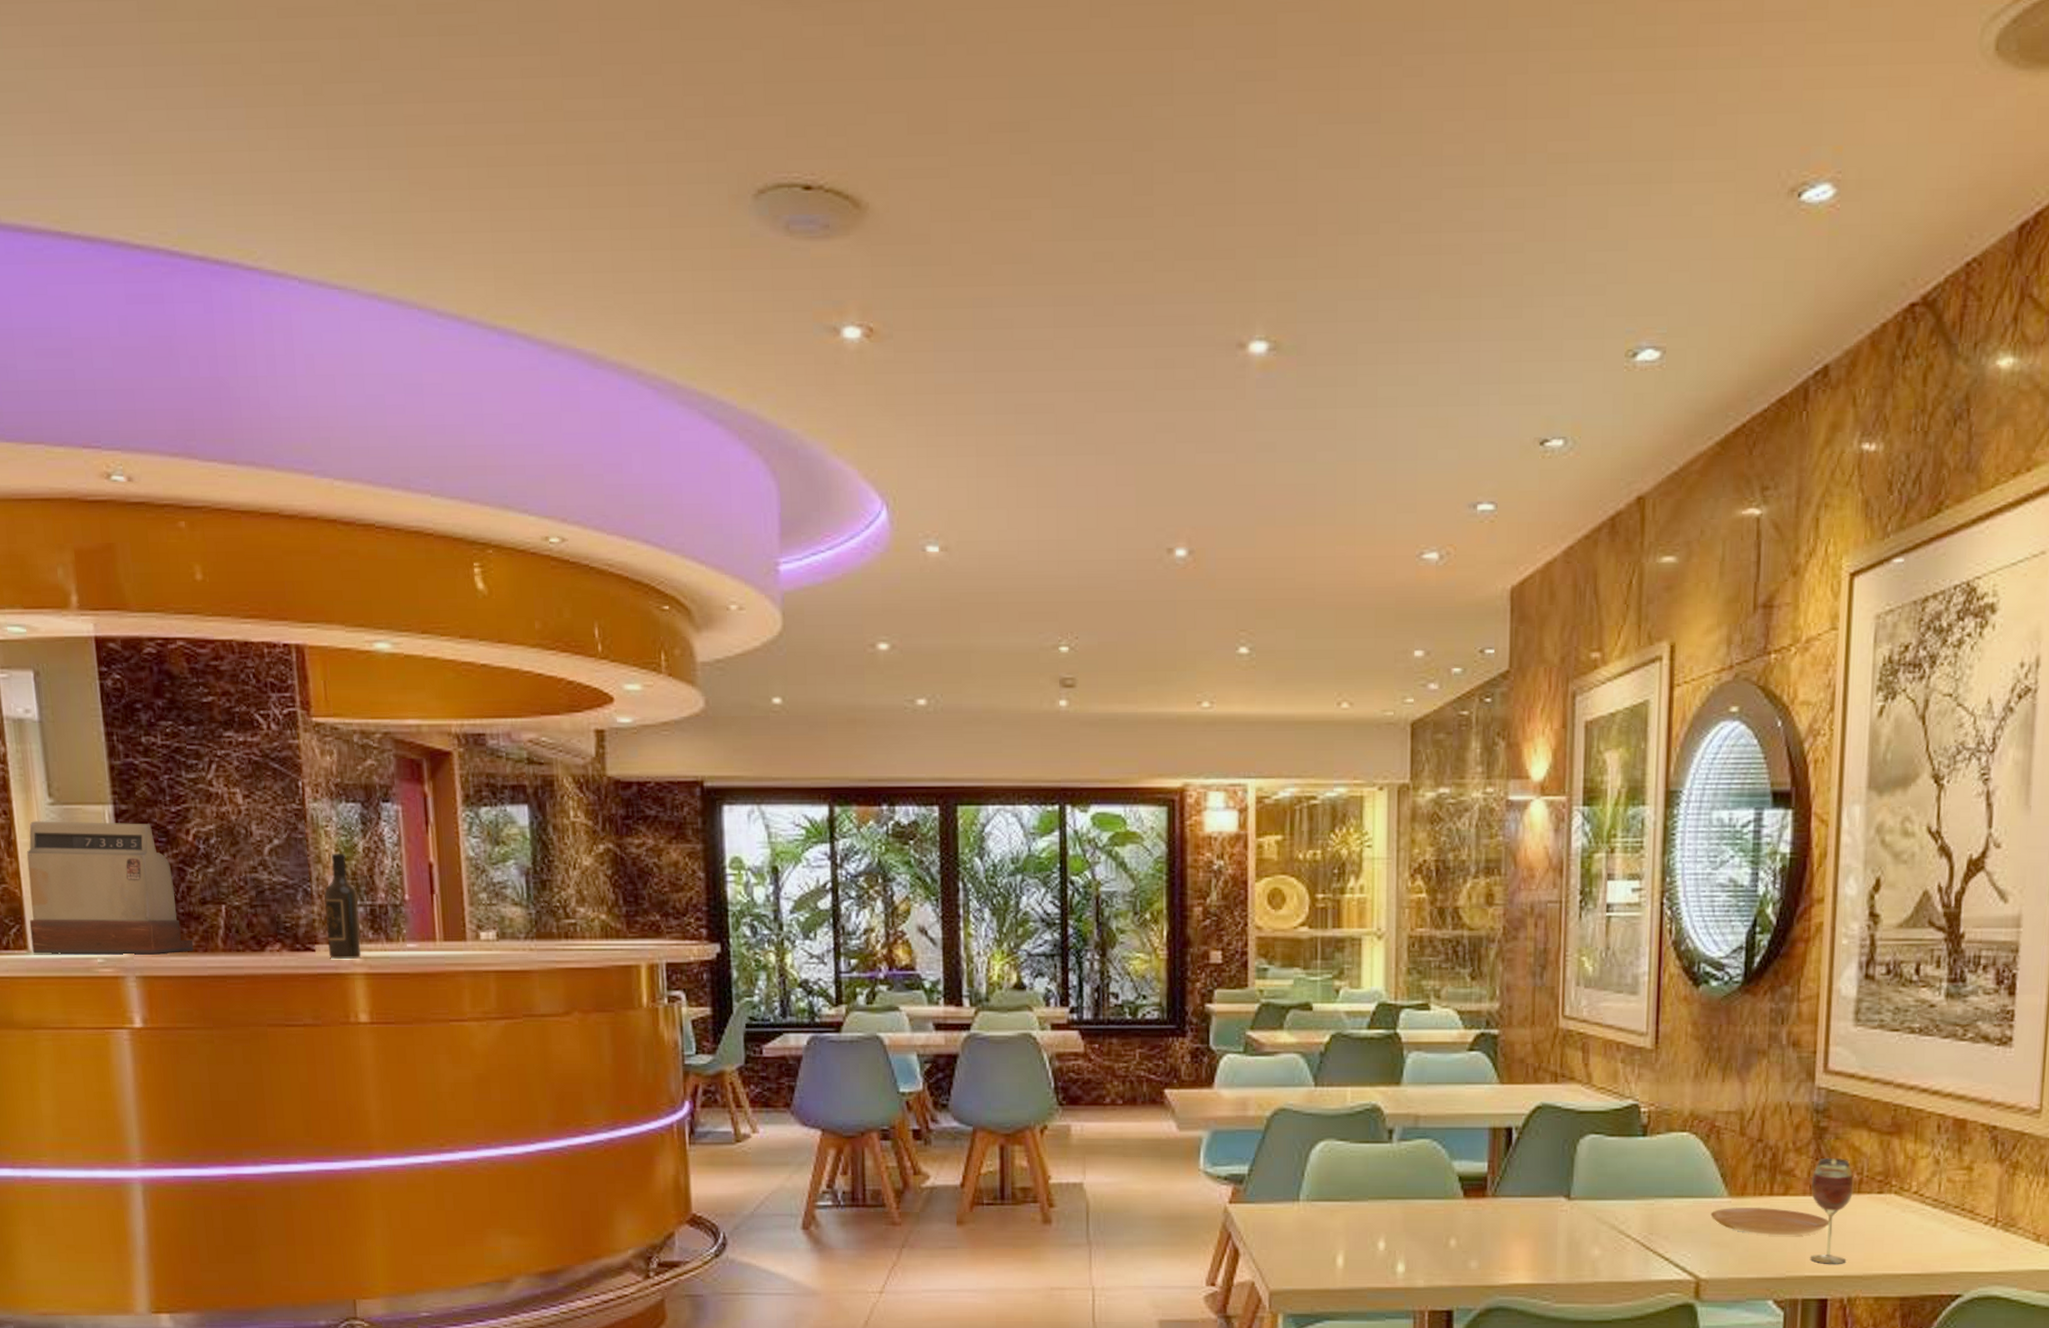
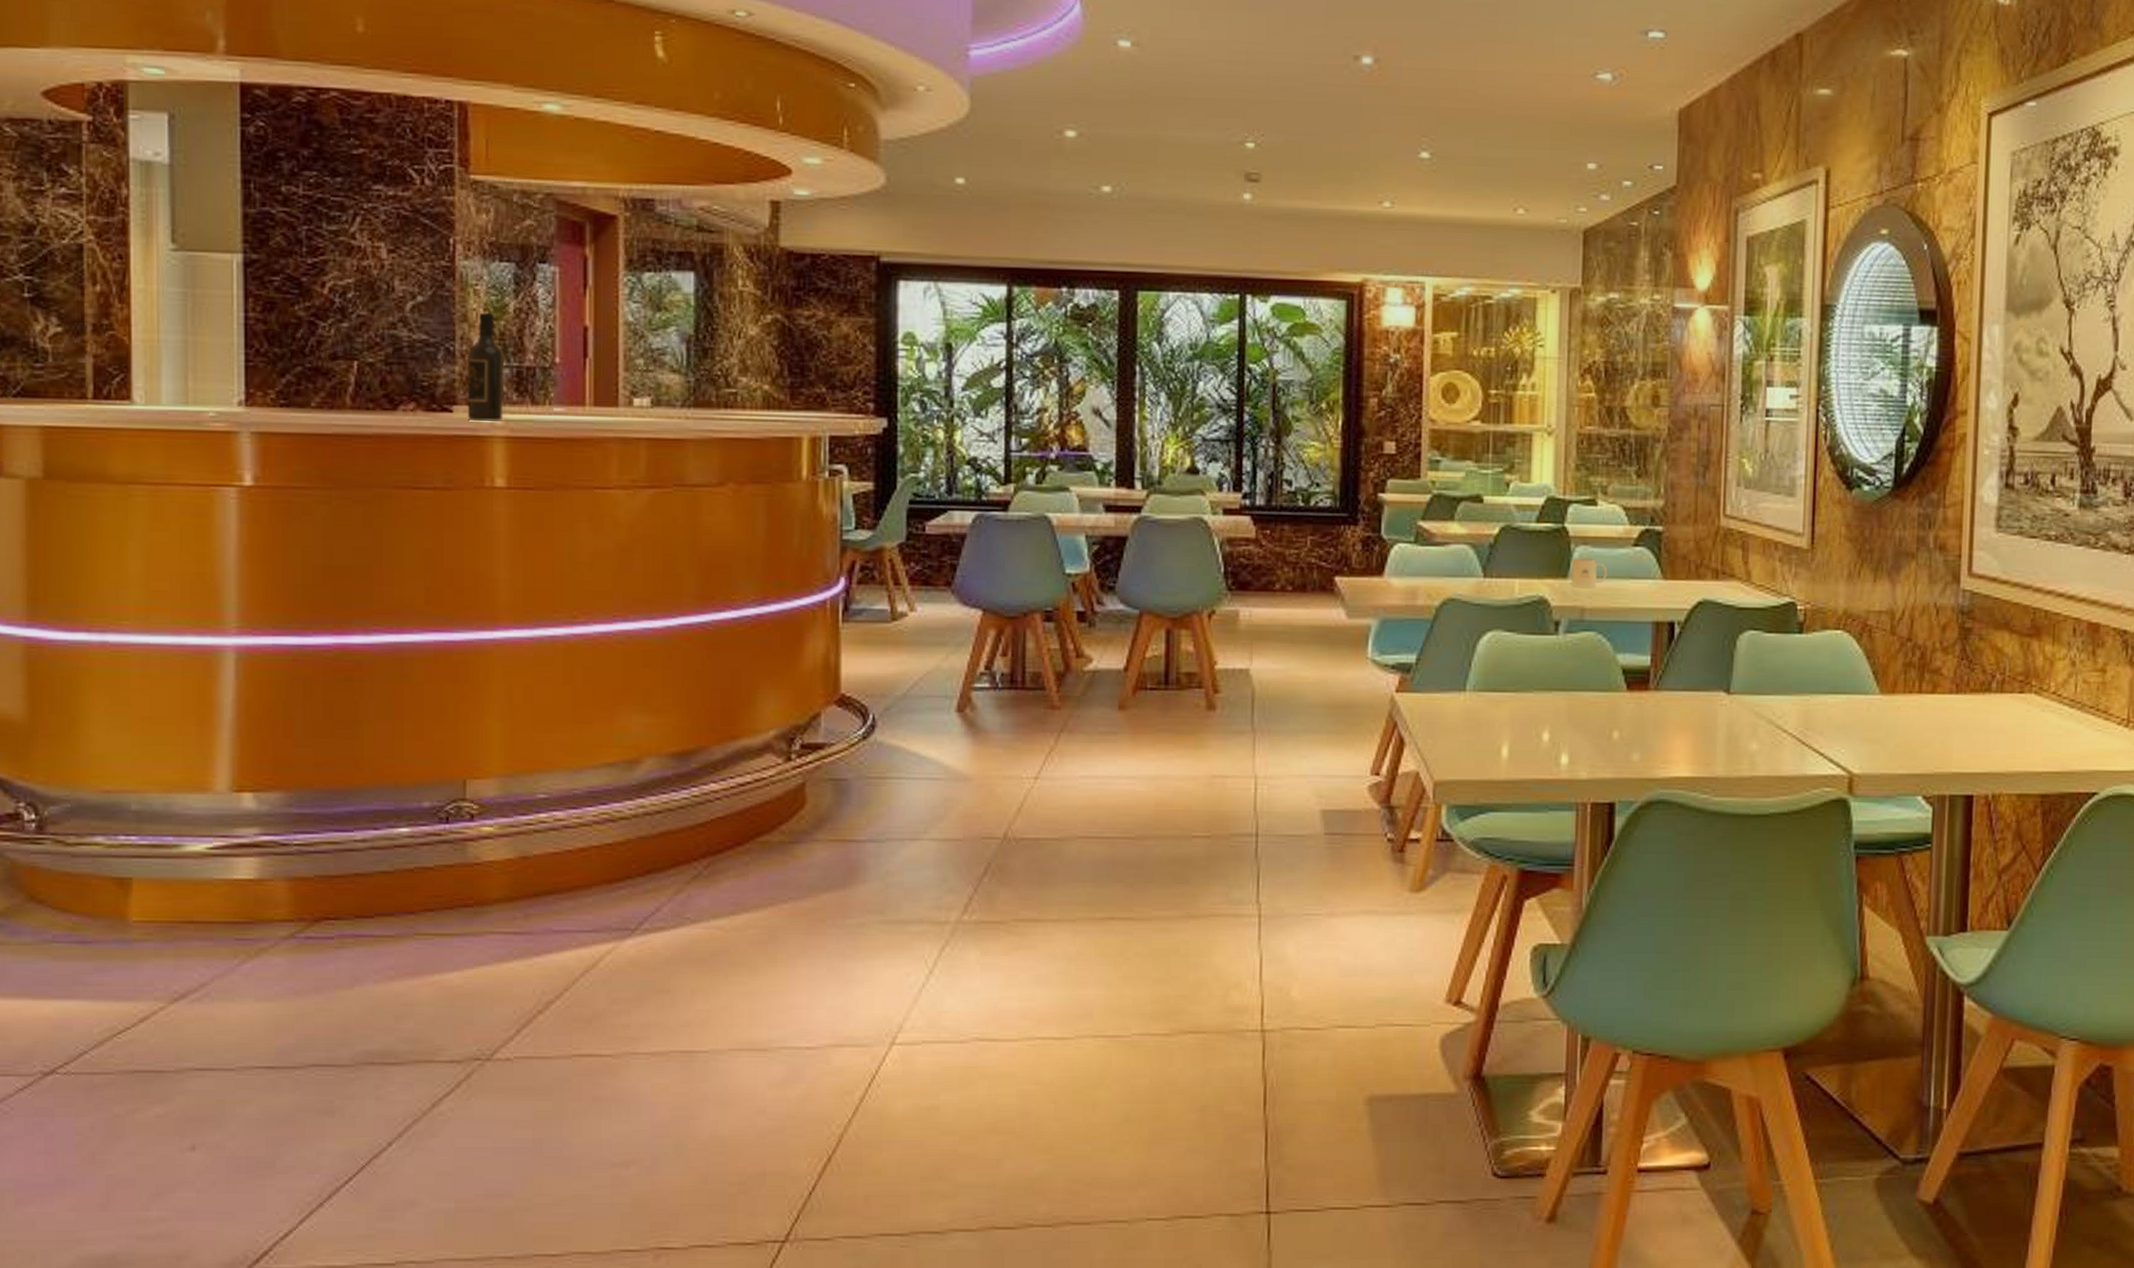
cash register: present [26,821,194,955] -> none [136,267,319,410]
mug: none [1404,1065,1442,1095] -> present [1571,558,1607,589]
plate: present [1710,1208,1830,1236] -> none [1863,705,1975,733]
wineglass: present [1811,1157,1855,1264] -> none [1957,657,1998,761]

